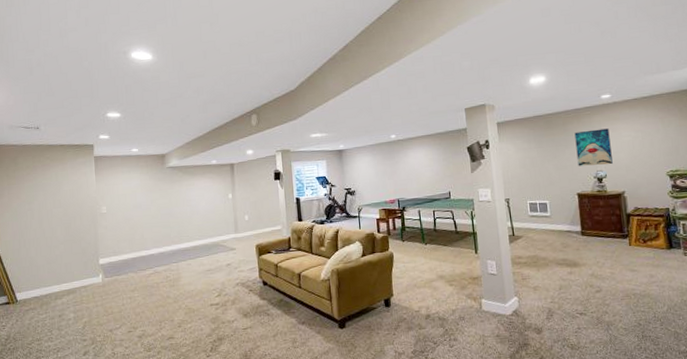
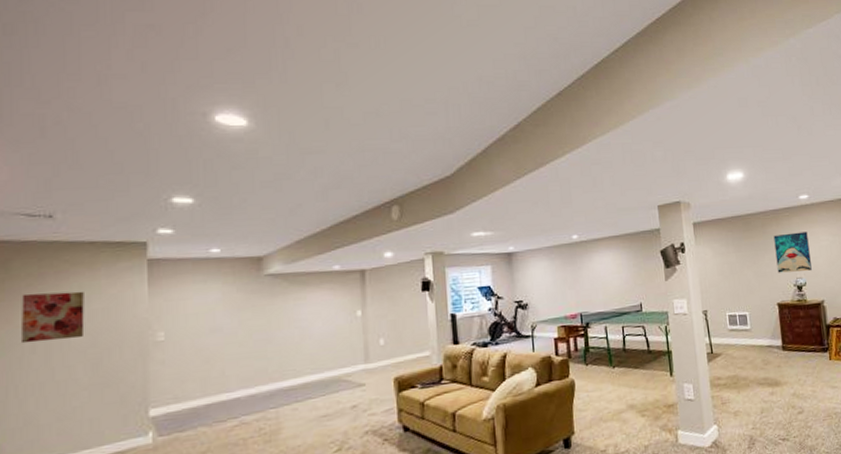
wall art: none [24,178,60,212] -> present [20,291,85,344]

